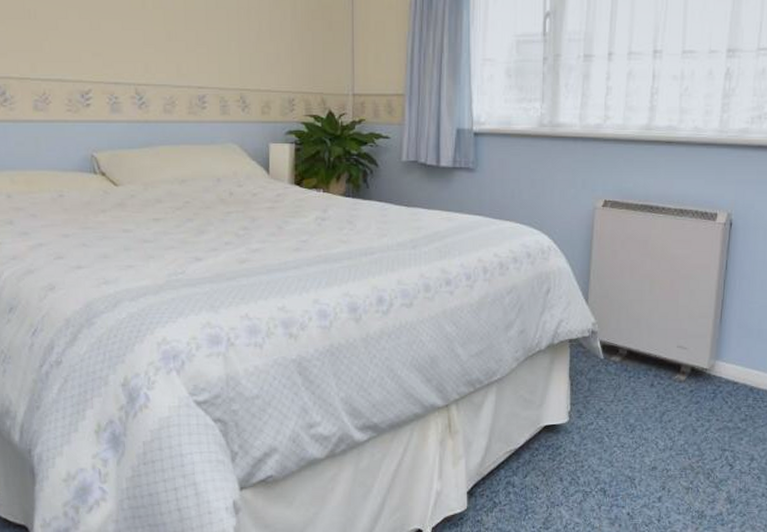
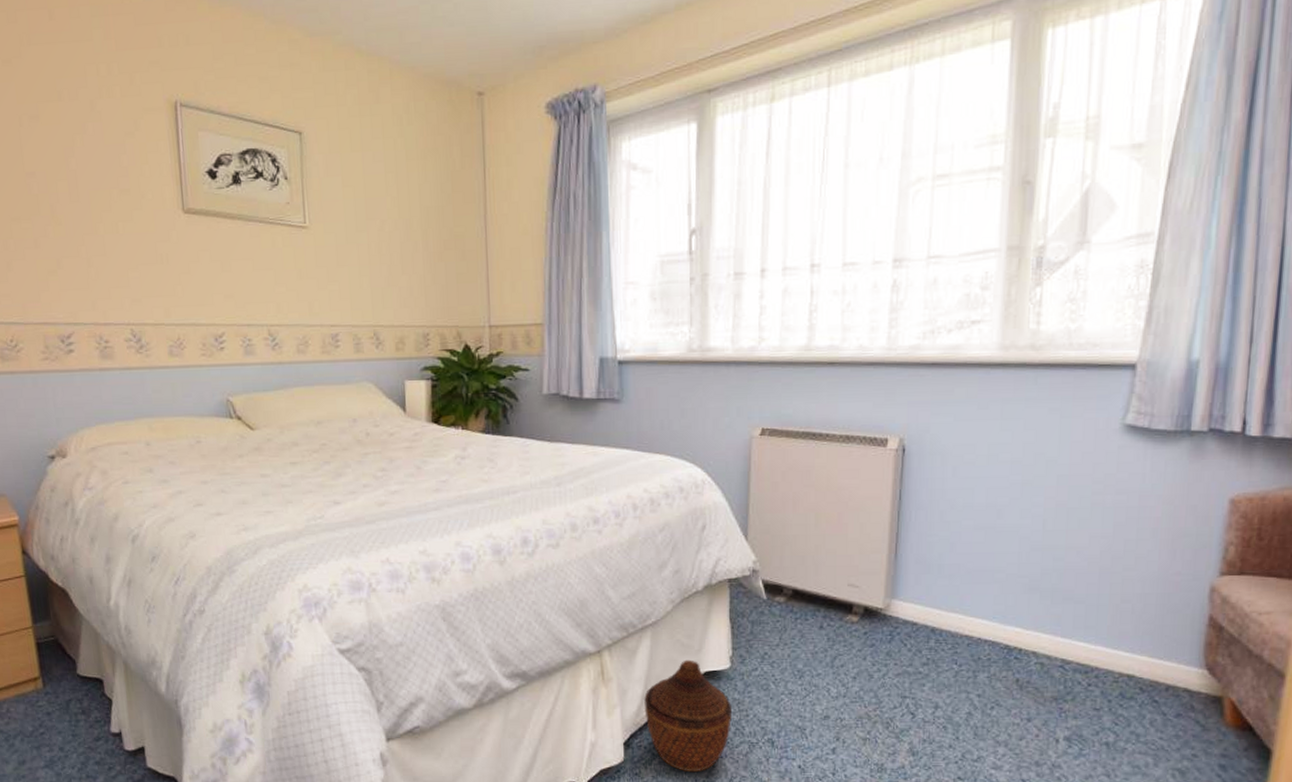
woven basket: none [488,414,569,520] -> present [644,659,733,773]

